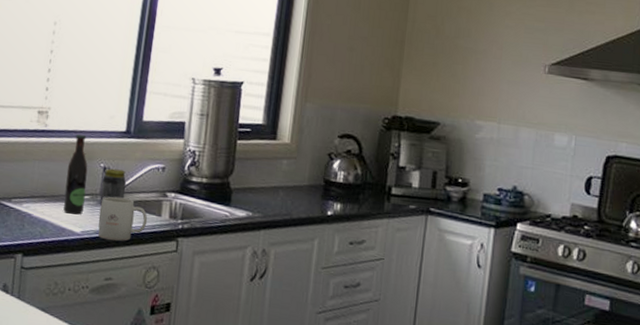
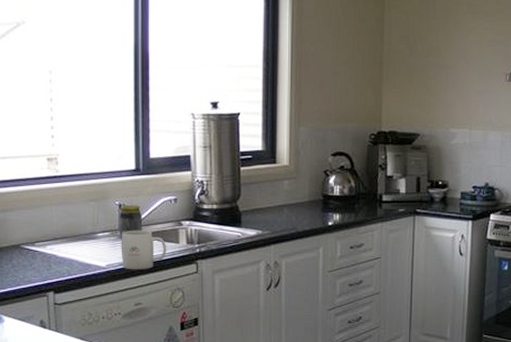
bottle: present [63,134,88,215] -> none [84,176,105,250]

